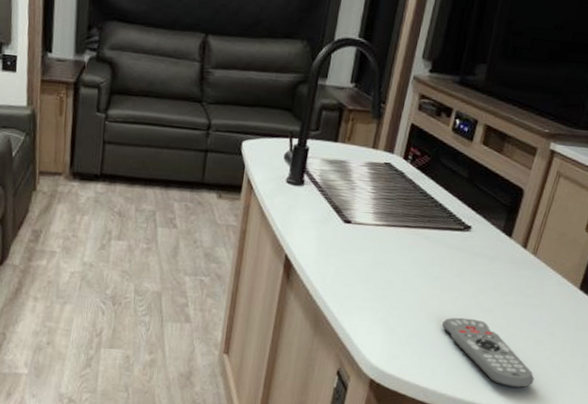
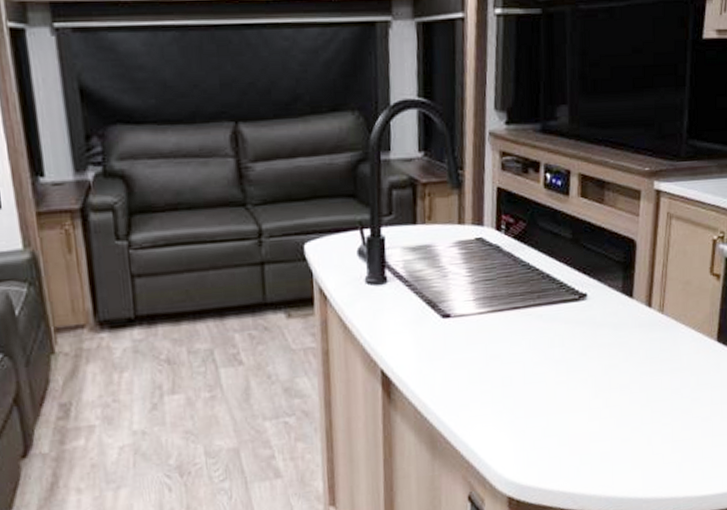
remote control: present [441,317,535,388] -> none [576,400,689,471]

